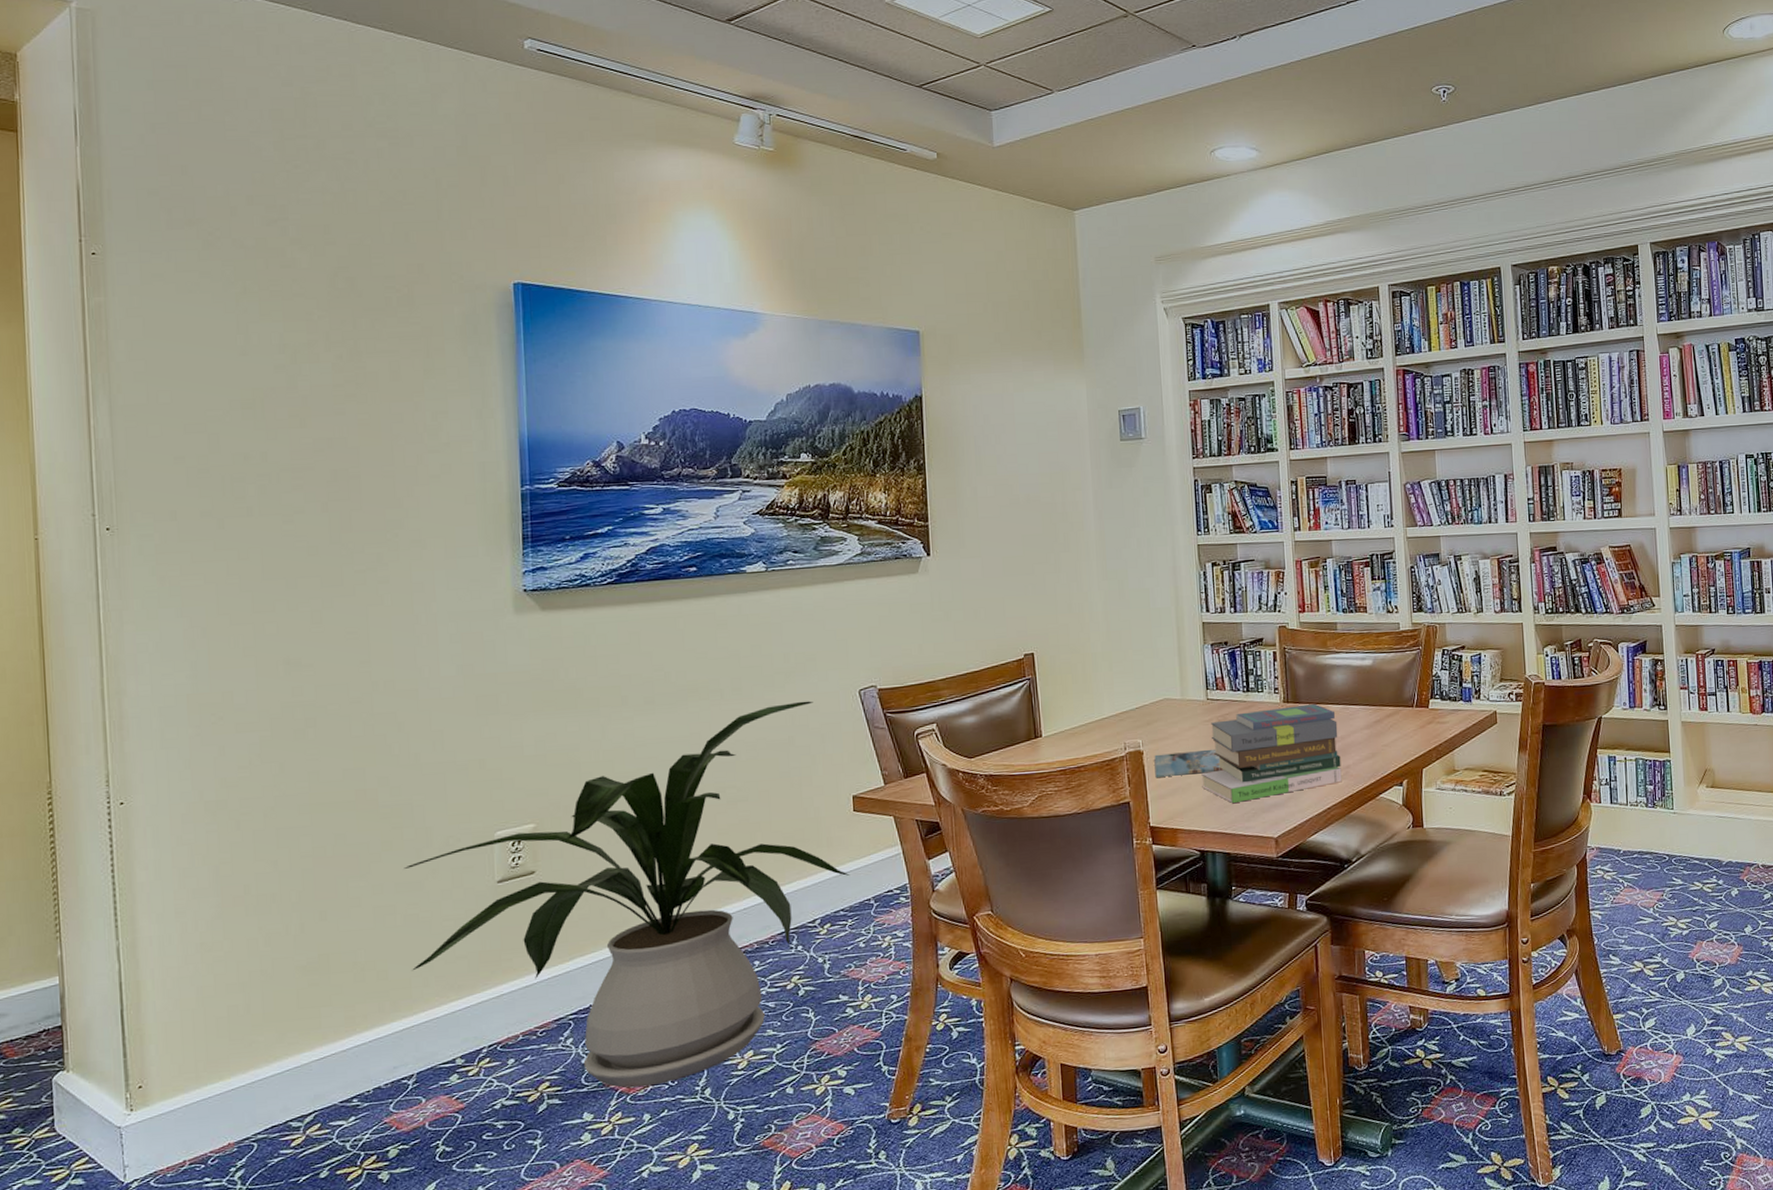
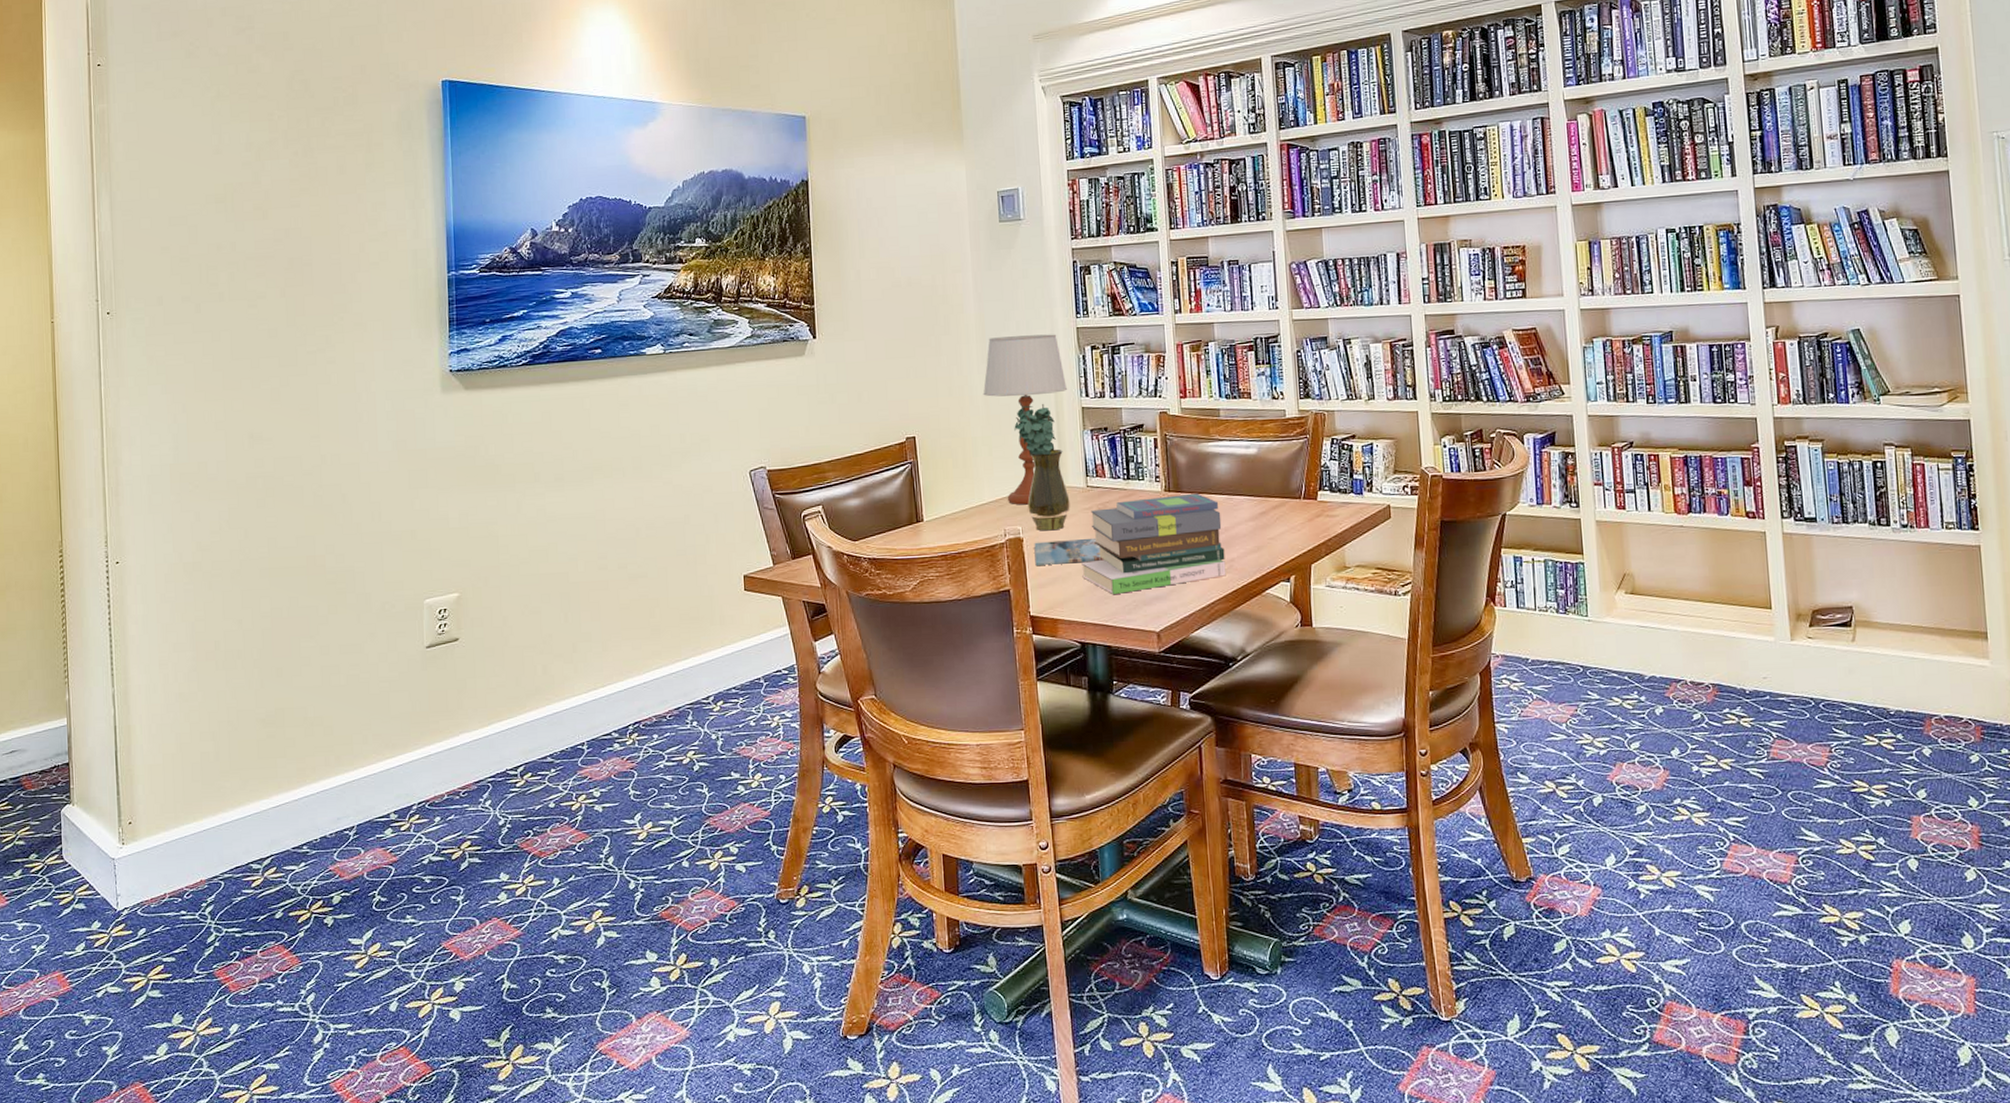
house plant: present [404,701,850,1088] -> none [347,480,741,852]
table lamp: none [1103,551,1189,719] -> present [983,334,1068,505]
vase: none [1134,617,1191,744] -> present [1014,402,1070,531]

